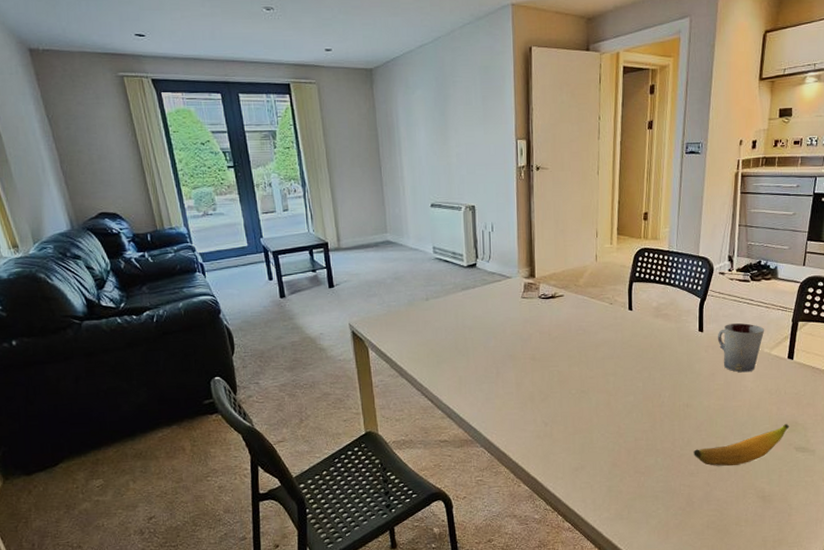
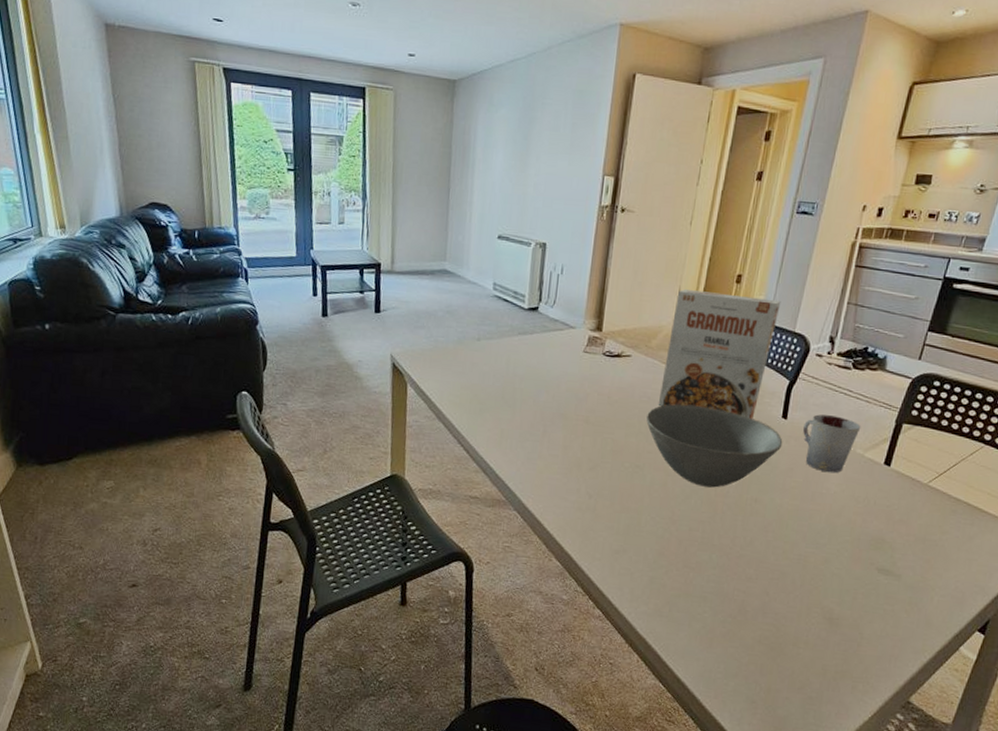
bowl: none [585,330,703,401] -> present [646,404,783,488]
cereal box: none [592,230,684,337] -> present [658,289,781,420]
banana: present [694,424,790,466] -> none [755,539,875,578]

